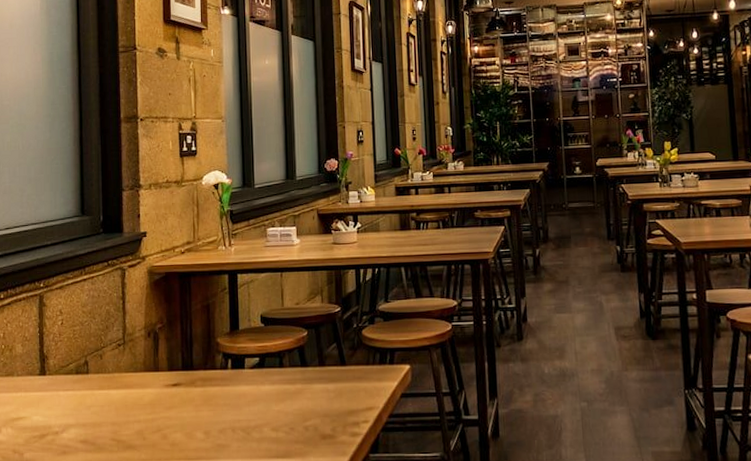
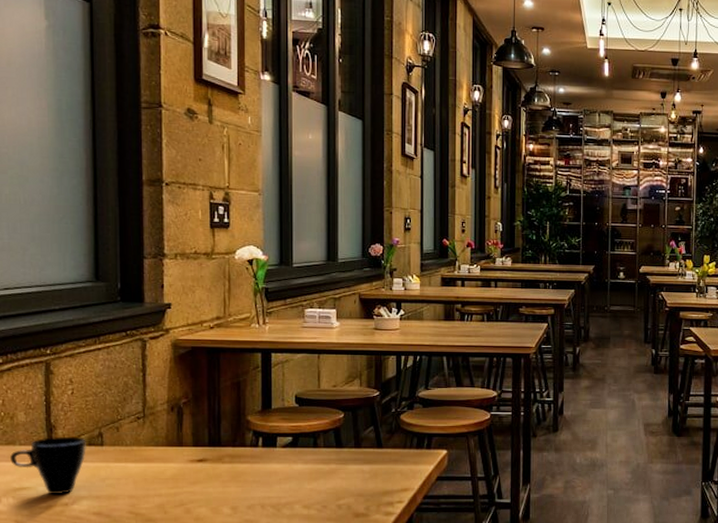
cup: none [9,365,74,424] -> present [10,436,86,495]

